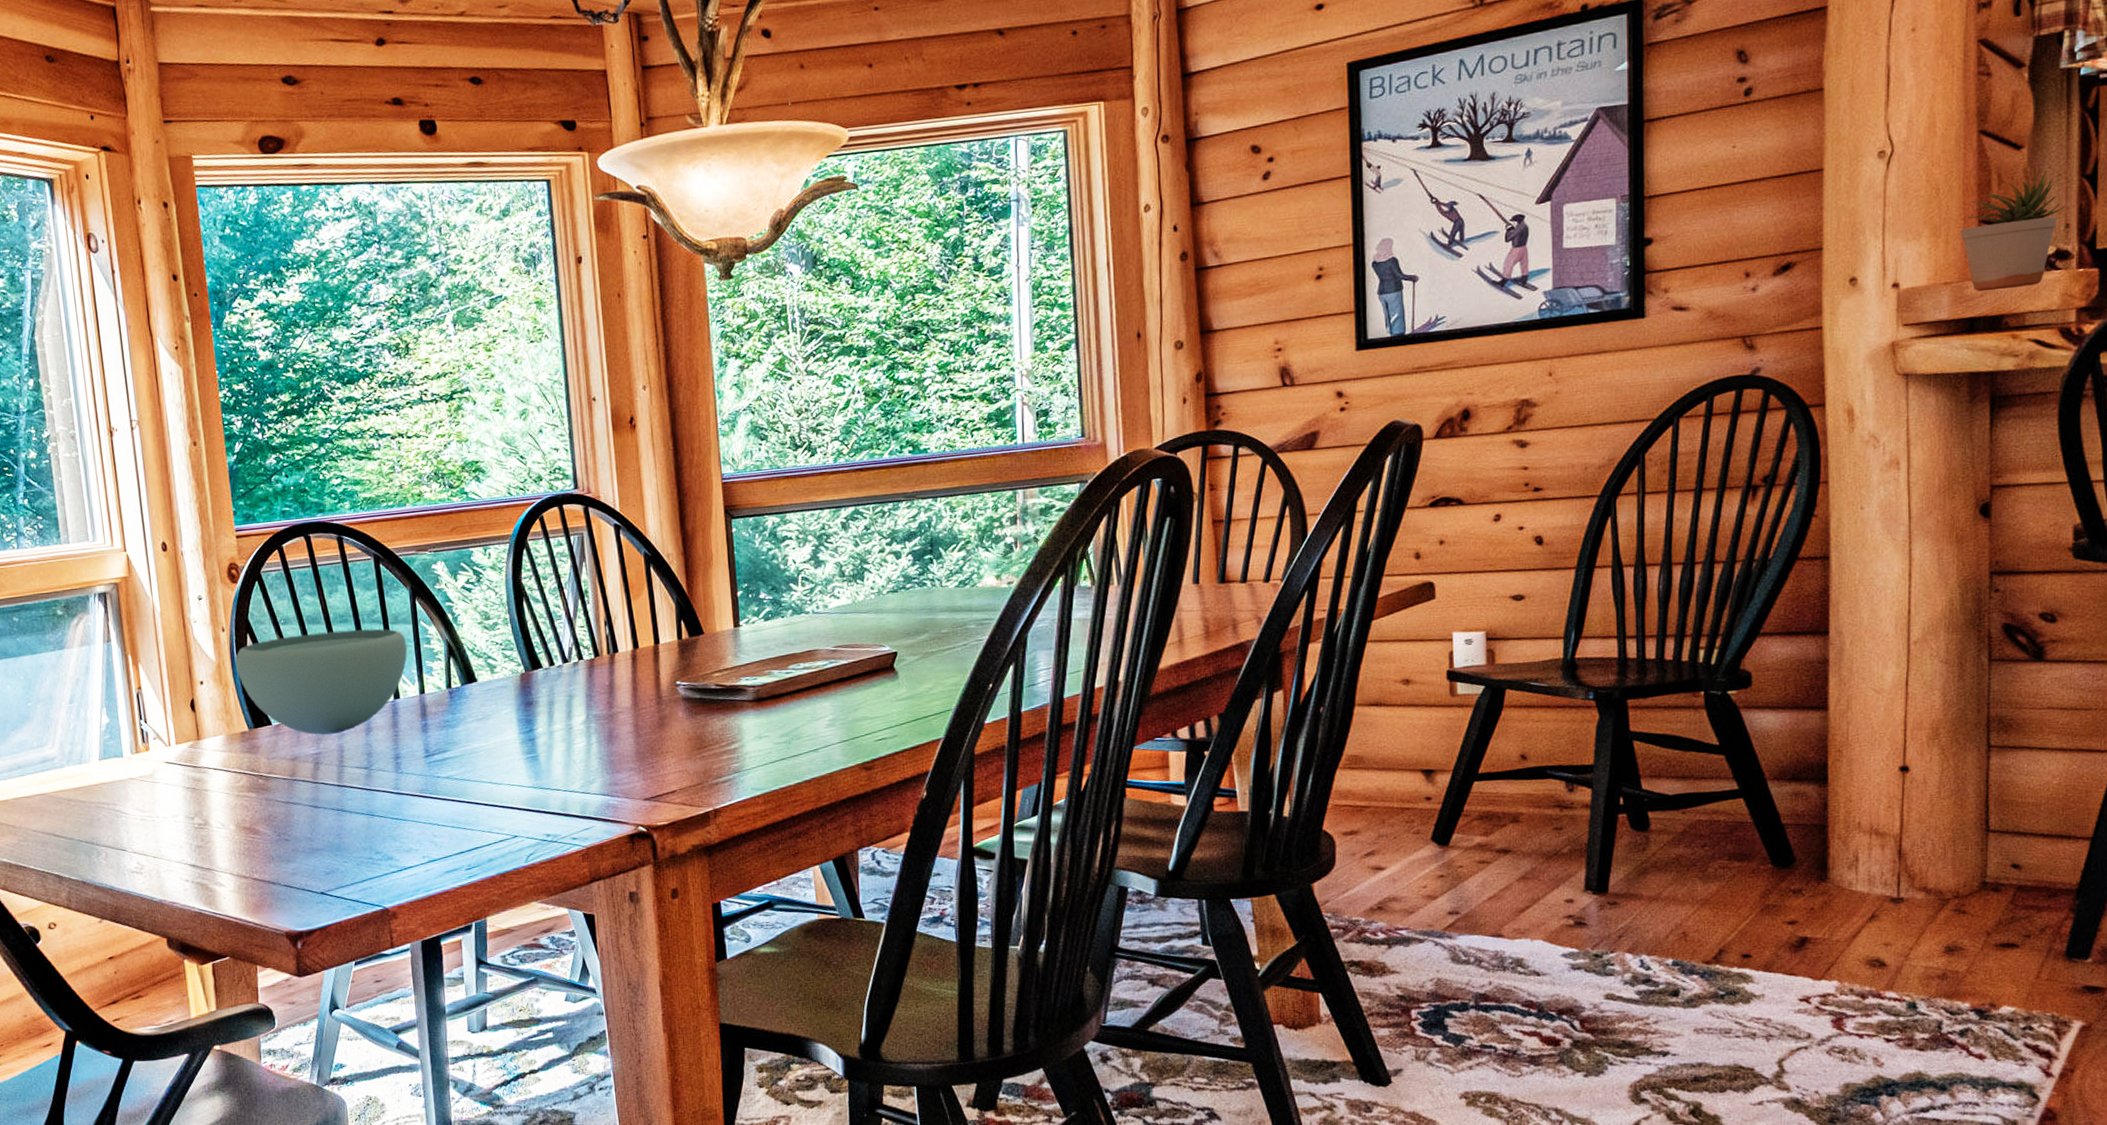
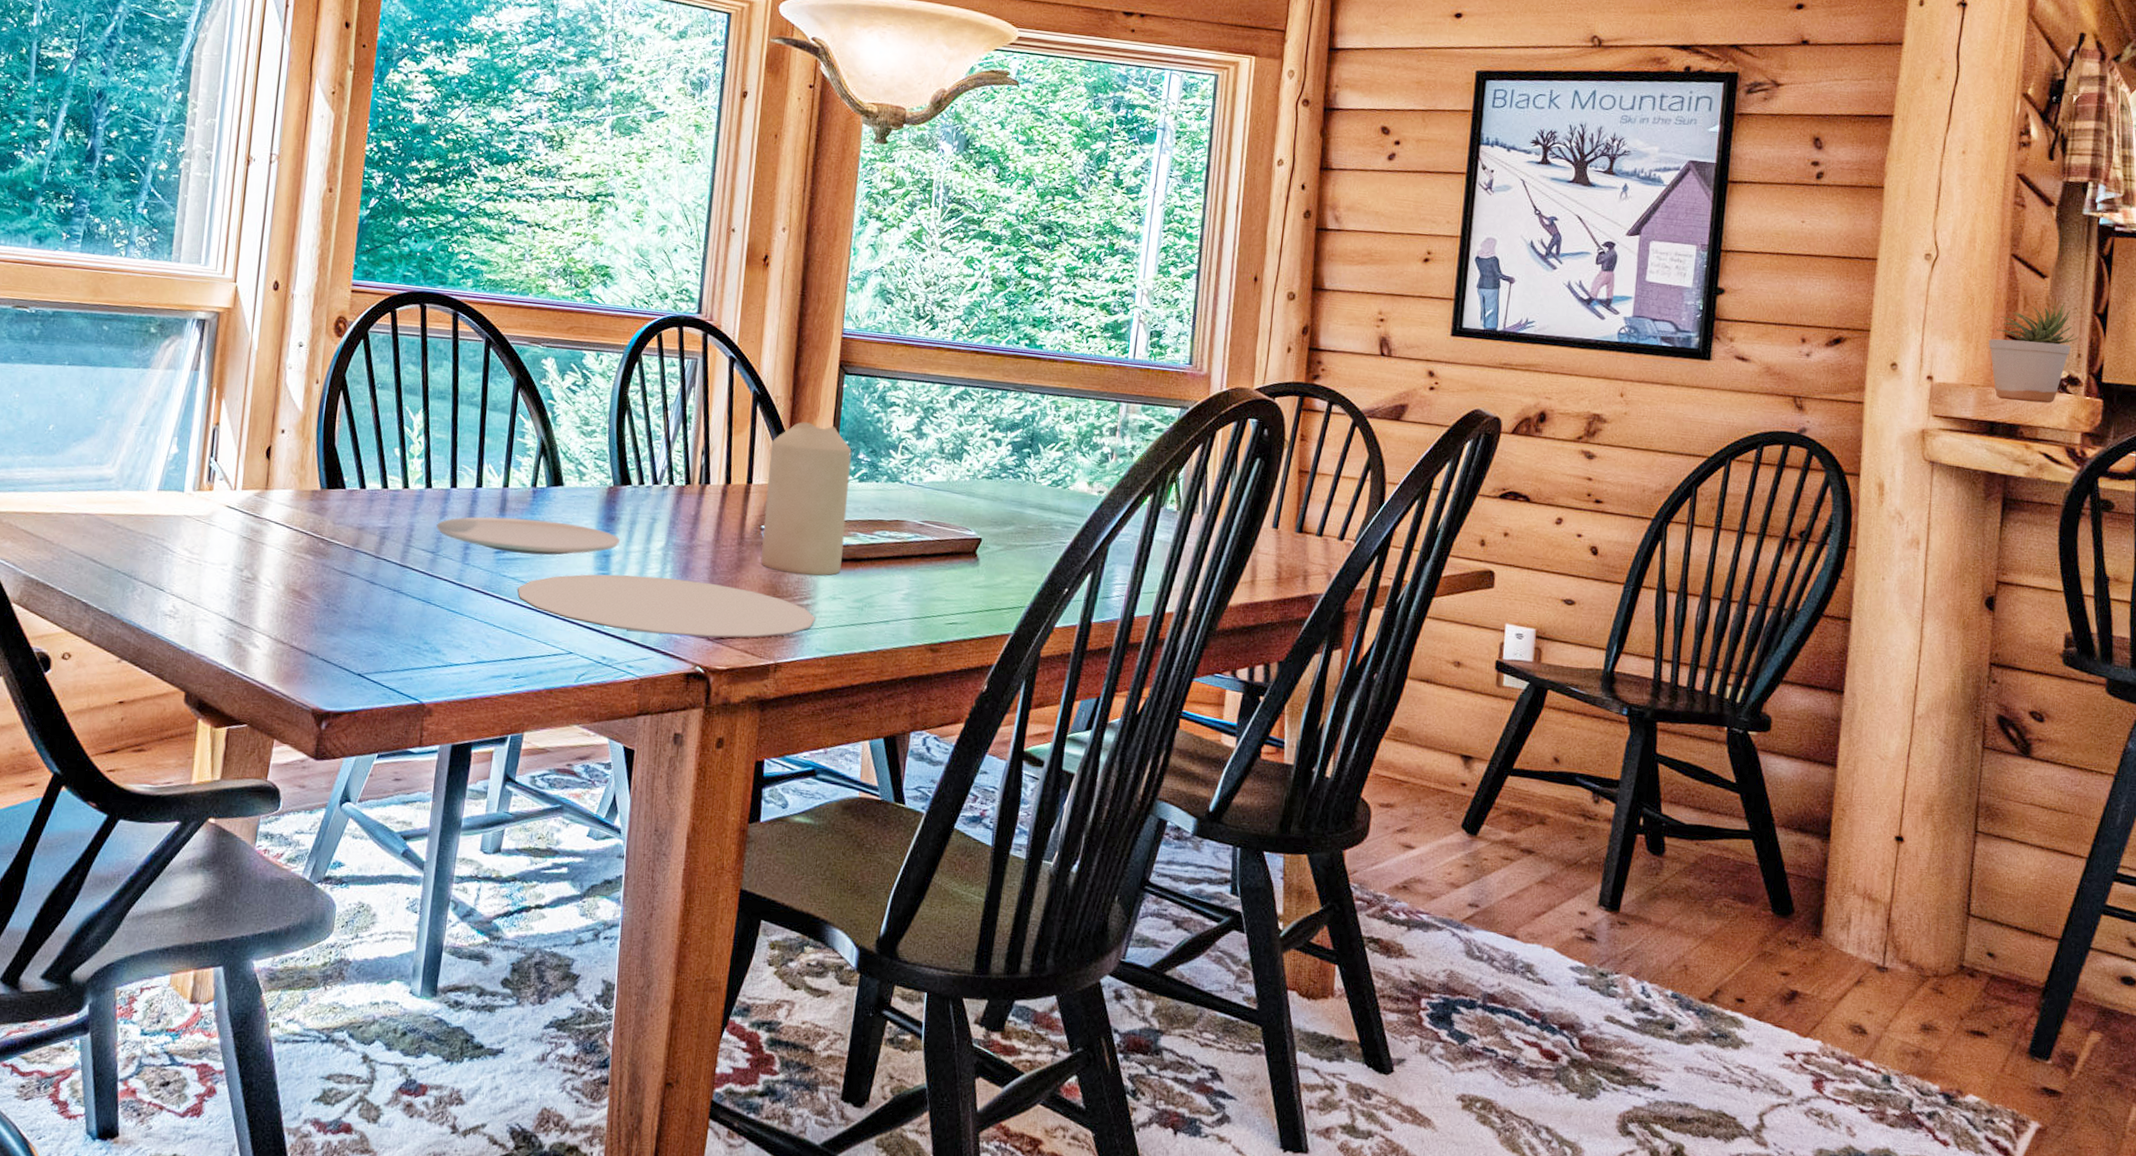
bowl: present [235,628,408,735] -> none [321,401,501,511]
plate: none [364,715,542,755] -> present [436,516,621,556]
placemat: none [453,745,746,807] -> present [517,574,815,639]
candle: none [670,572,762,722] -> present [761,422,852,576]

